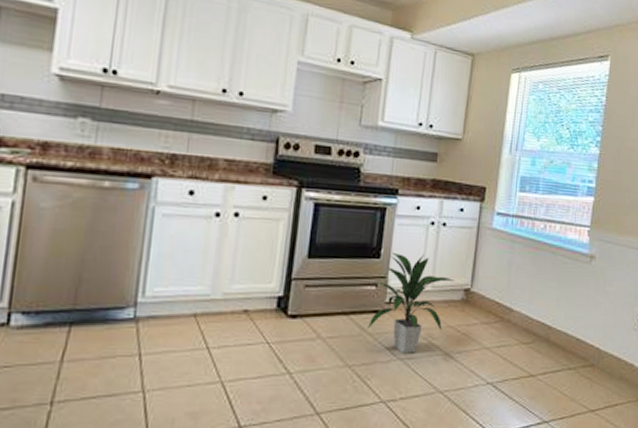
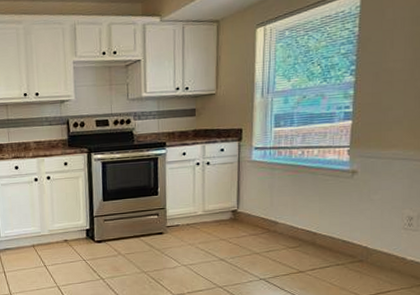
indoor plant: present [367,252,456,353] -> none [155,189,224,261]

